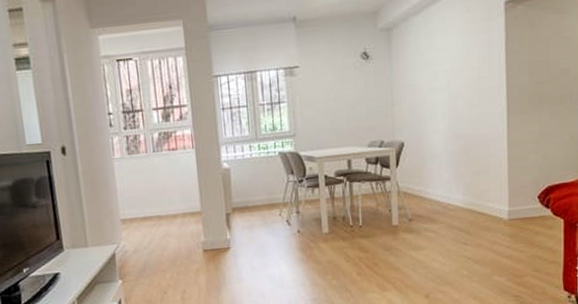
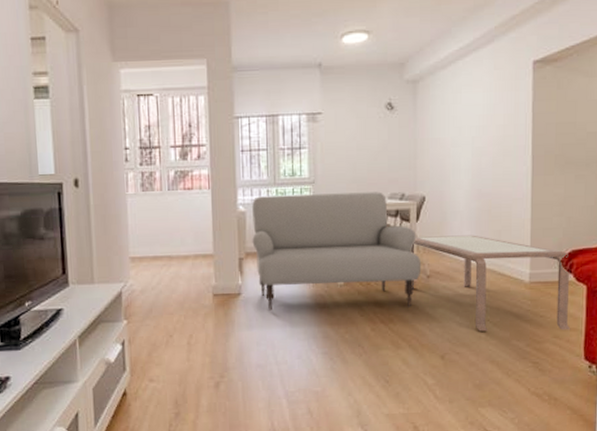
sofa: none [236,140,403,263] -> present [252,192,422,311]
coffee table: none [391,177,550,270] -> present [410,235,571,332]

